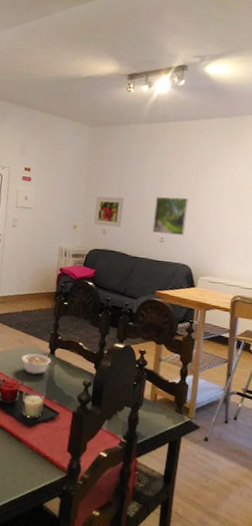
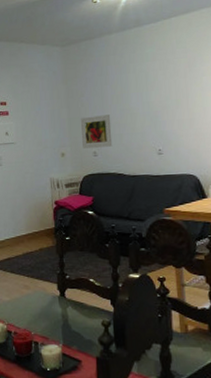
legume: present [21,353,51,375] -> none [30,298,63,321]
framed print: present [152,197,188,235] -> none [144,101,184,145]

